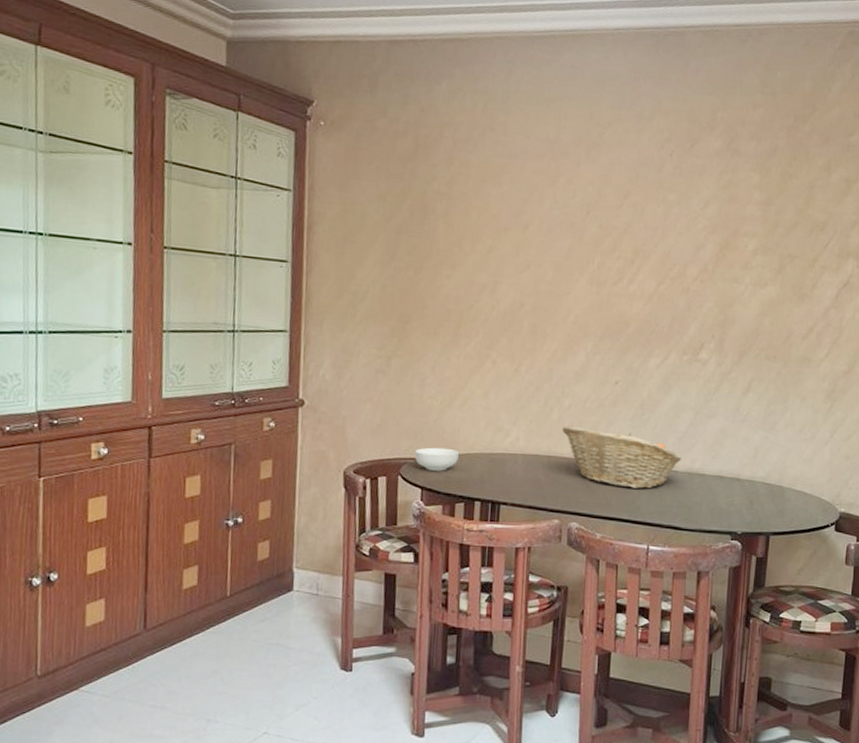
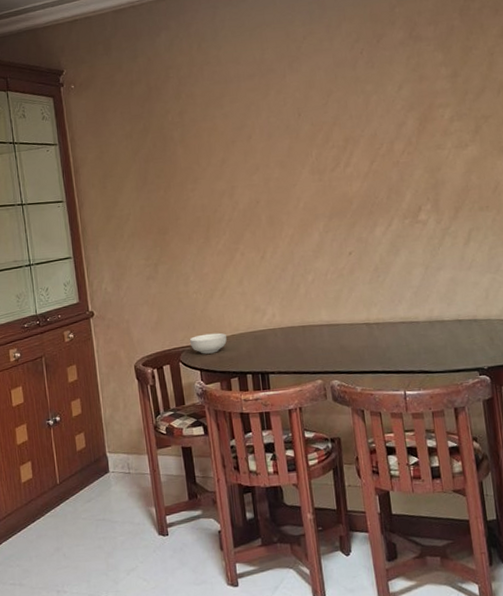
fruit basket: present [562,426,681,489] -> none [310,294,420,343]

